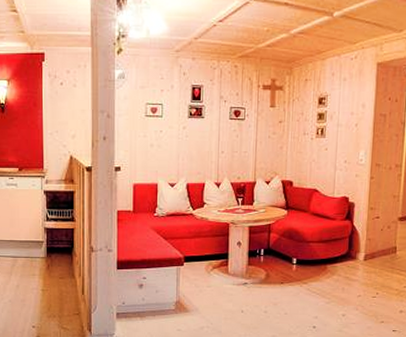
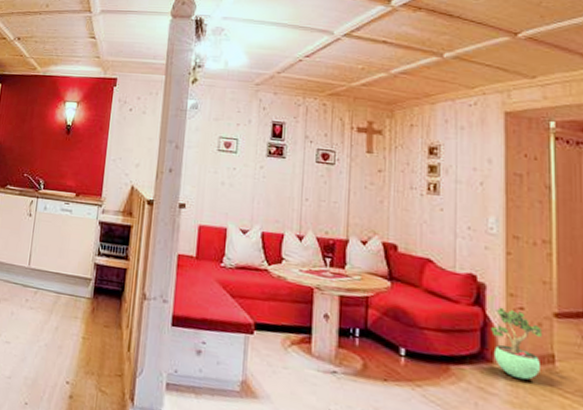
potted plant: none [355,218,391,267] -> present [489,307,543,380]

